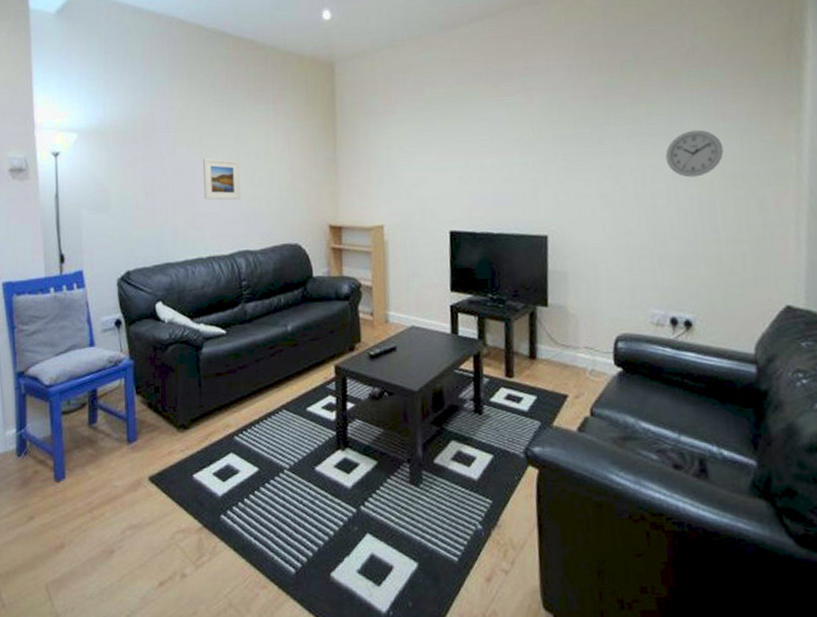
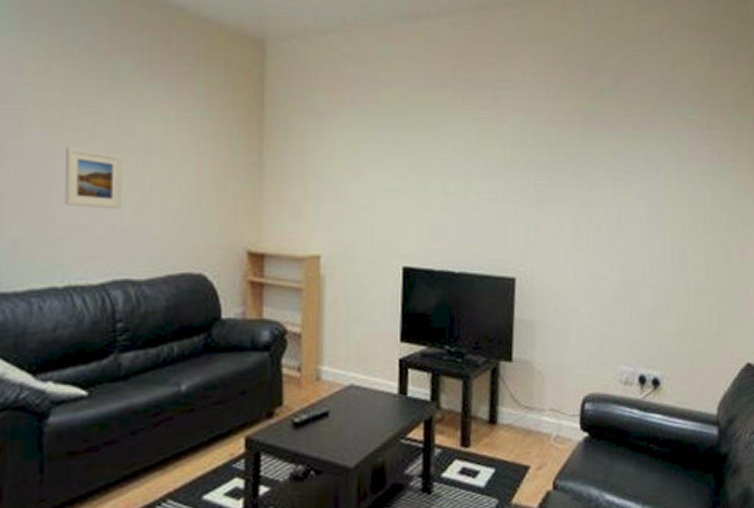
wall clock: present [665,130,724,178] -> none [640,170,696,221]

